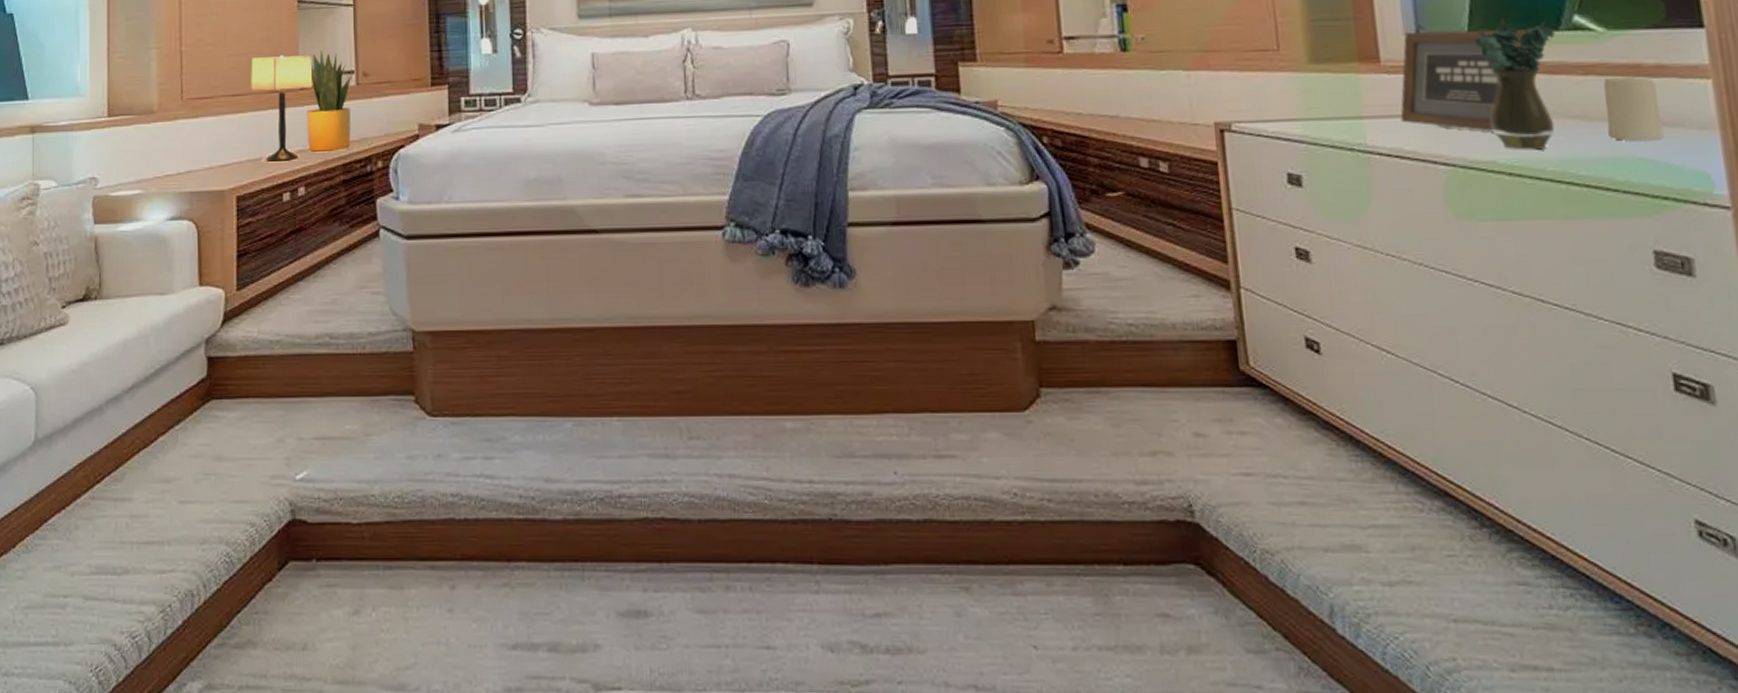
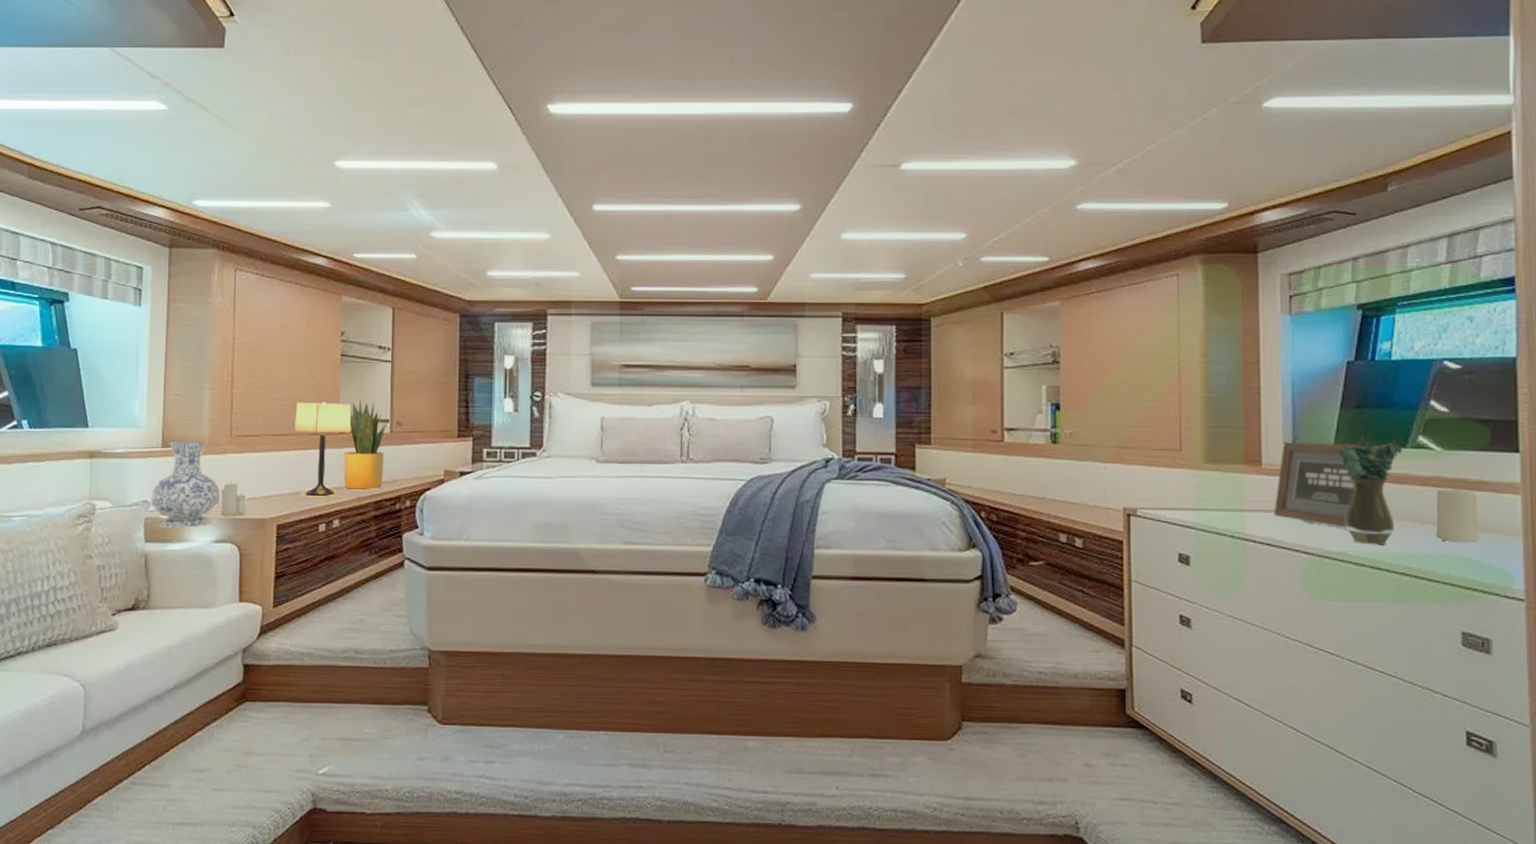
vase: none [98,107,174,206] -> present [151,440,221,528]
candle: none [174,150,202,191] -> present [220,481,247,517]

